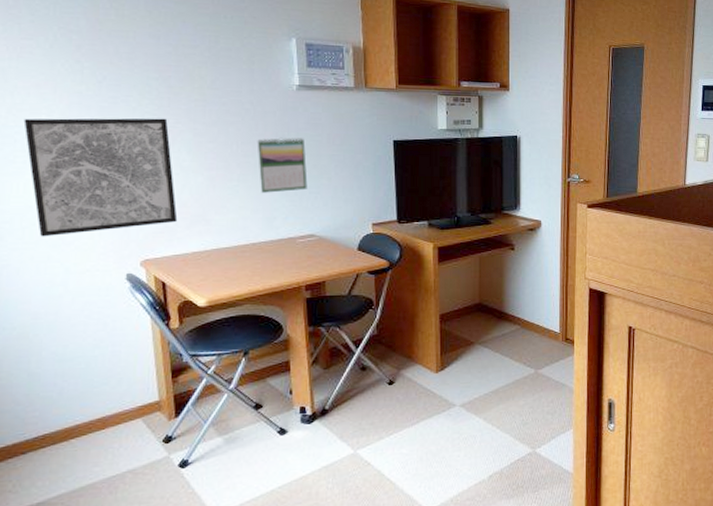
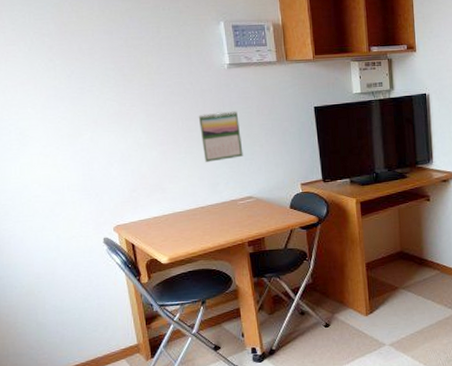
wall art: present [23,118,178,237] -> none [15,103,140,211]

